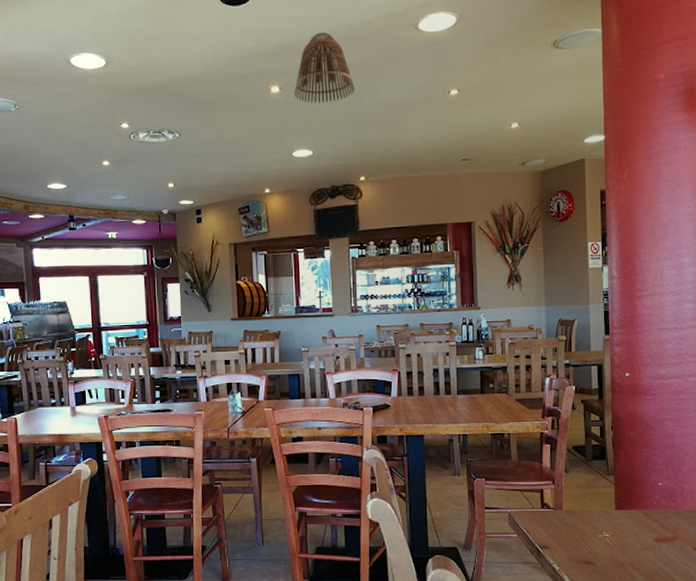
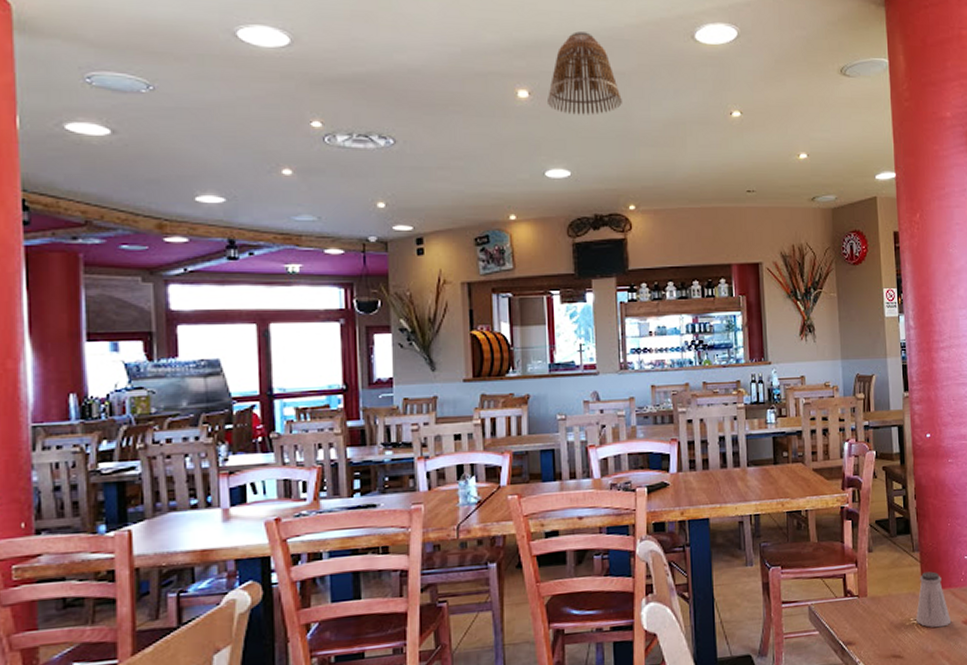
saltshaker: none [608,493,643,542] -> present [916,571,952,628]

